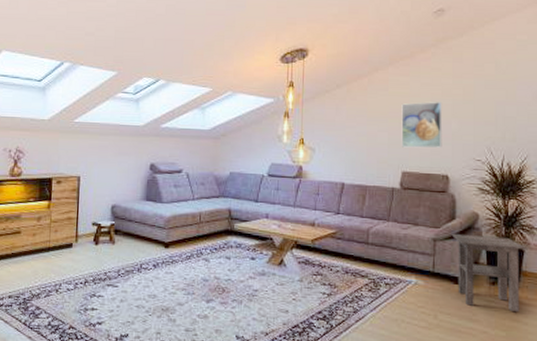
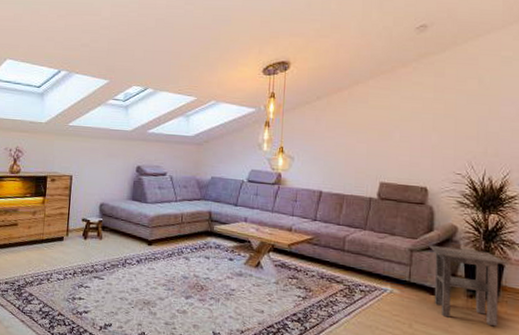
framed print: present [401,102,443,148] -> none [380,115,423,160]

